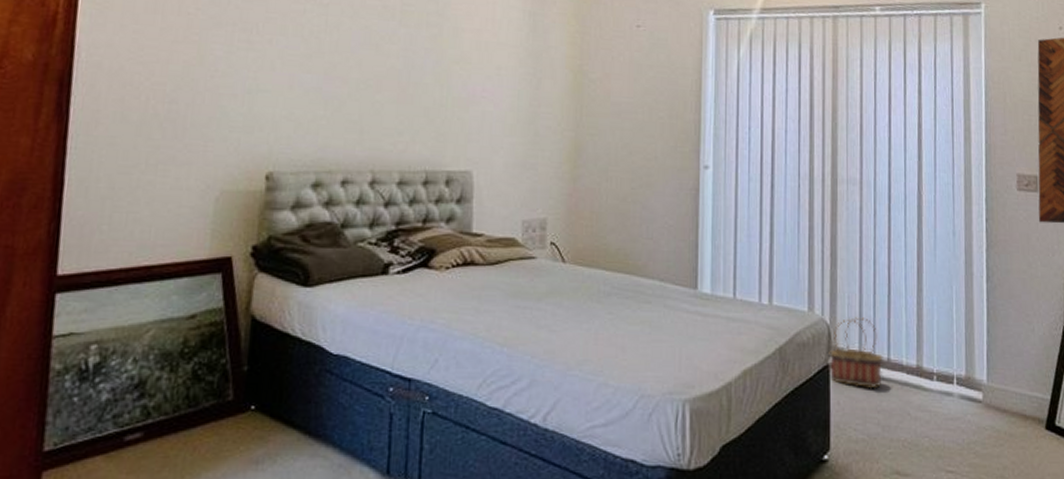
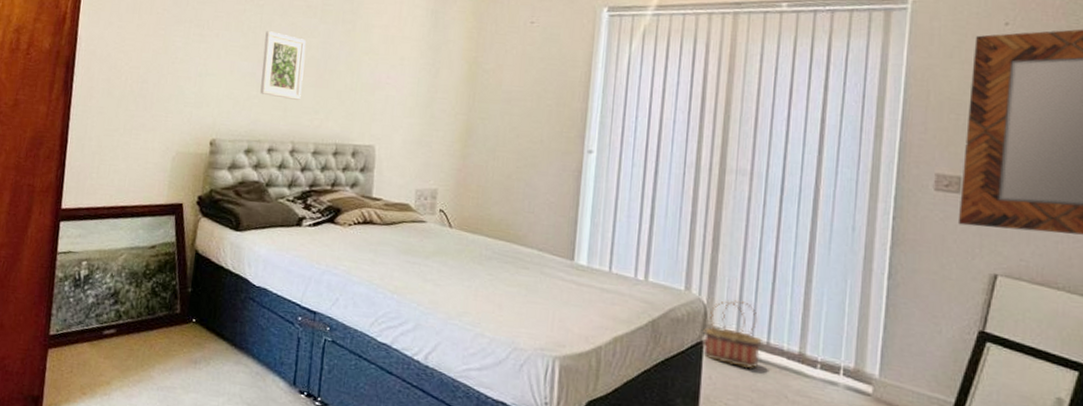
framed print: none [328,36,384,120] -> present [260,31,306,100]

